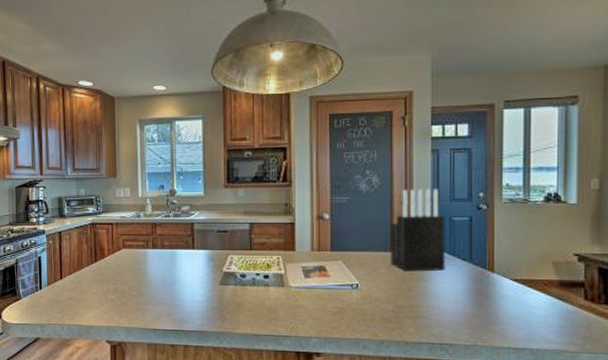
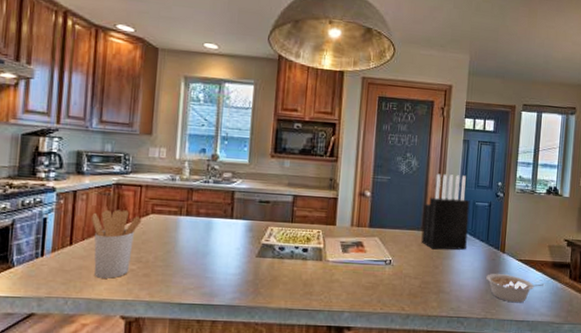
utensil holder: none [74,246,116,307] -> present [91,209,142,279]
legume: none [473,296,550,329] -> present [486,274,545,303]

